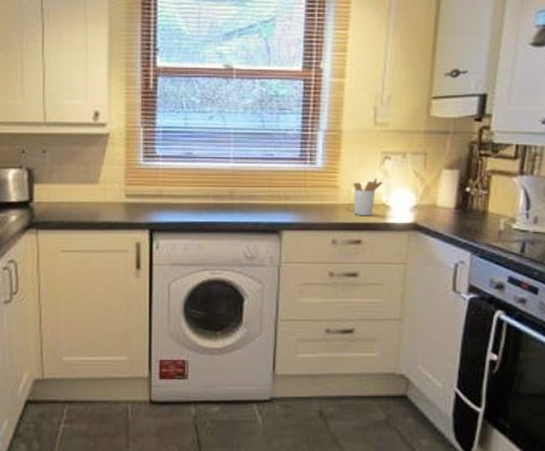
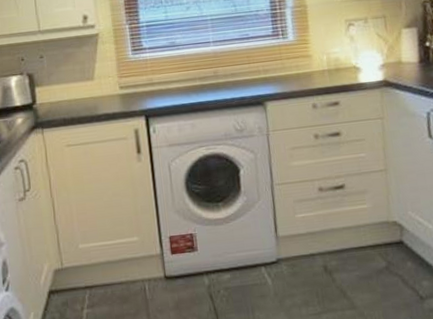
utensil holder: present [353,178,383,217] -> none [324,44,351,80]

